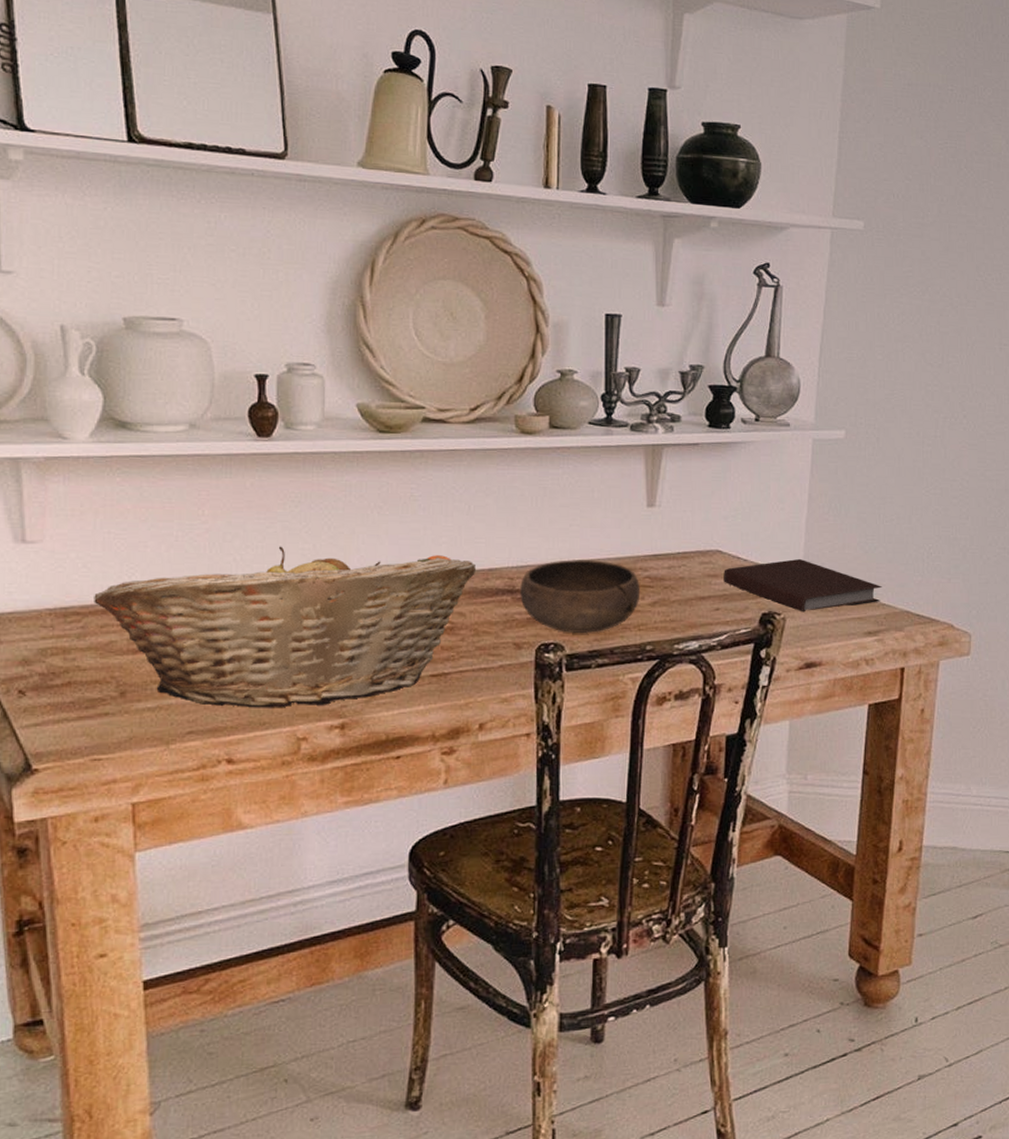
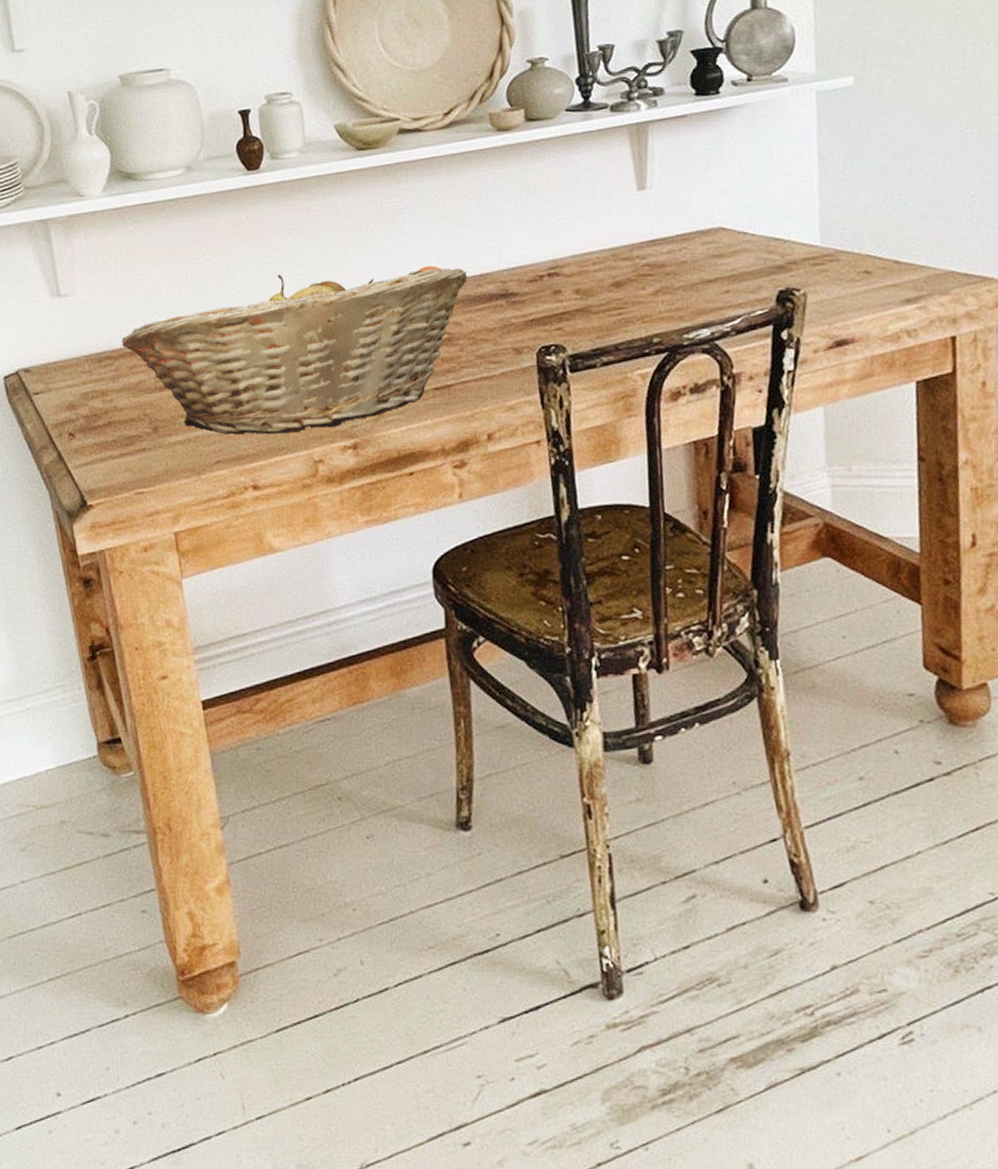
bowl: present [520,559,641,633] -> none [513,252,641,333]
notebook: present [724,558,882,612] -> none [730,225,918,285]

